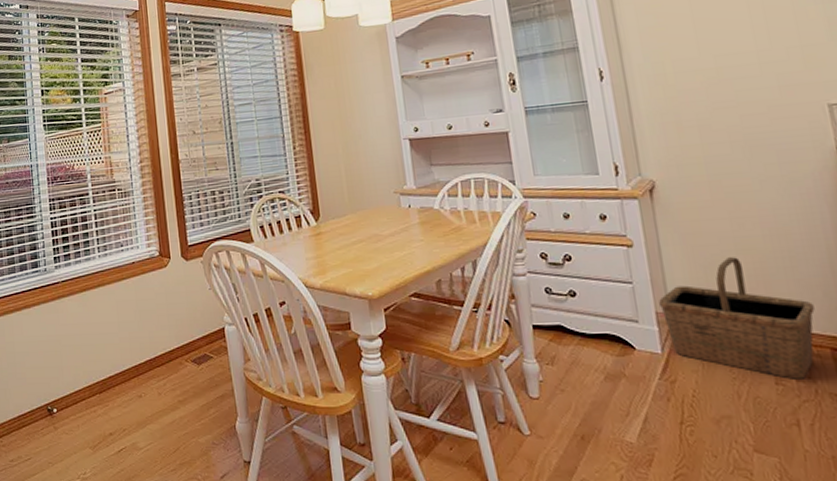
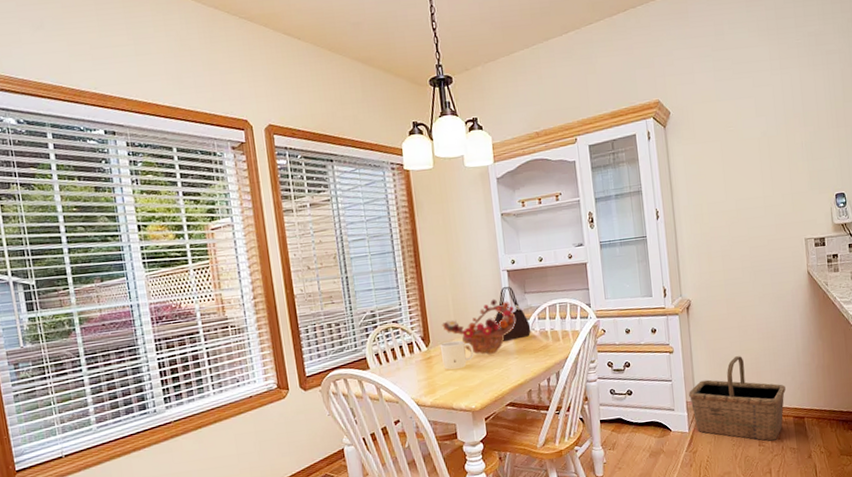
mug: none [330,216,371,250] -> present [439,340,474,371]
flower arrangement: none [333,170,421,235] -> present [442,298,517,356]
handbag: none [394,156,440,221] -> present [494,286,531,342]

